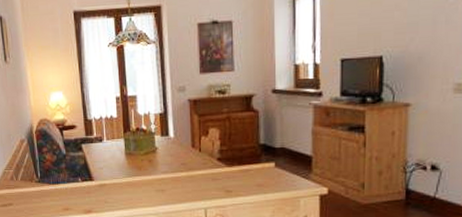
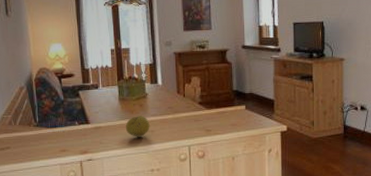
fruit: none [132,173,160,197] -> present [125,116,150,137]

